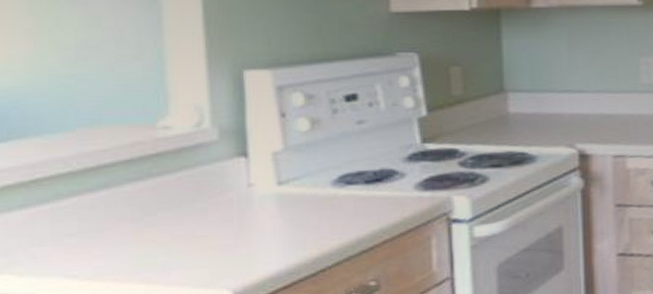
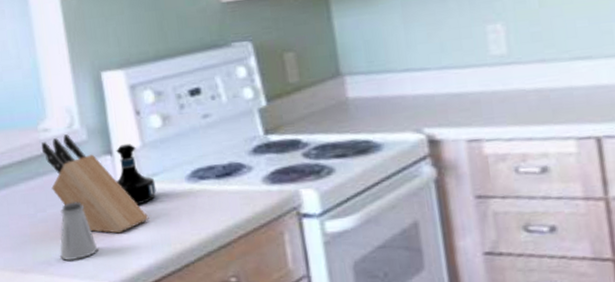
knife block: none [158,133,284,239] -> present [41,134,149,234]
saltshaker: none [169,205,219,269] -> present [60,201,98,261]
tequila bottle: none [250,146,296,210] -> present [116,144,157,206]

